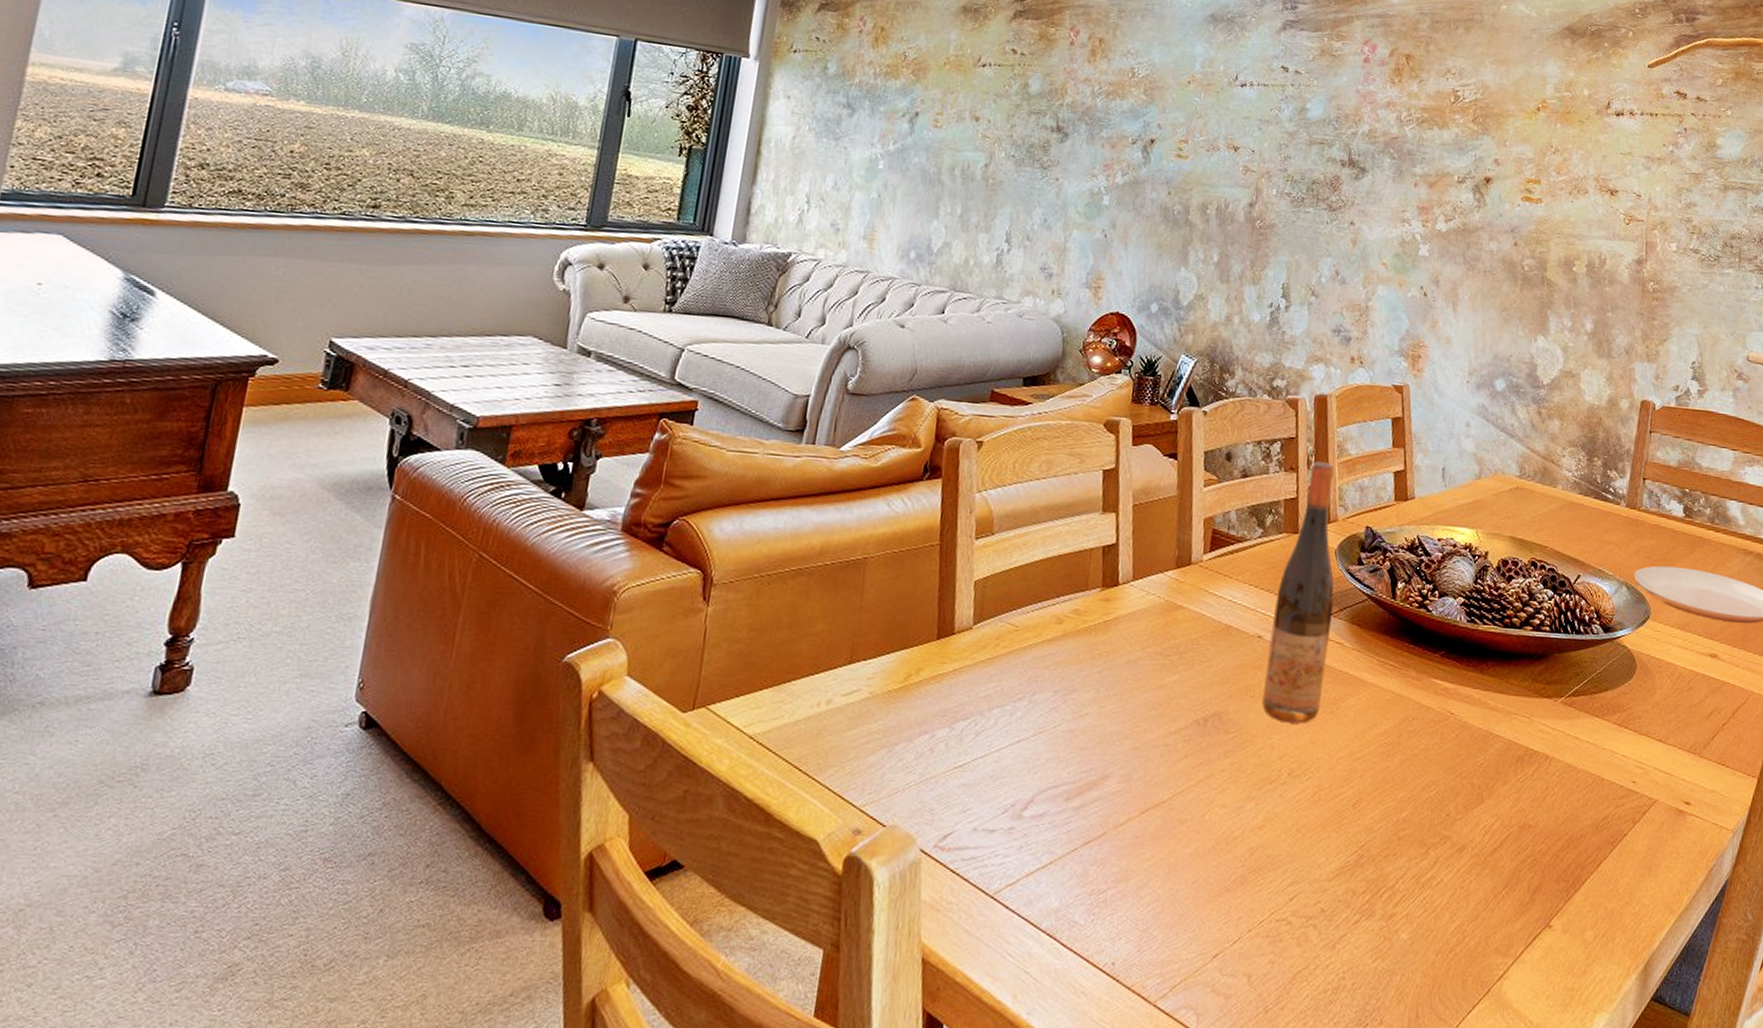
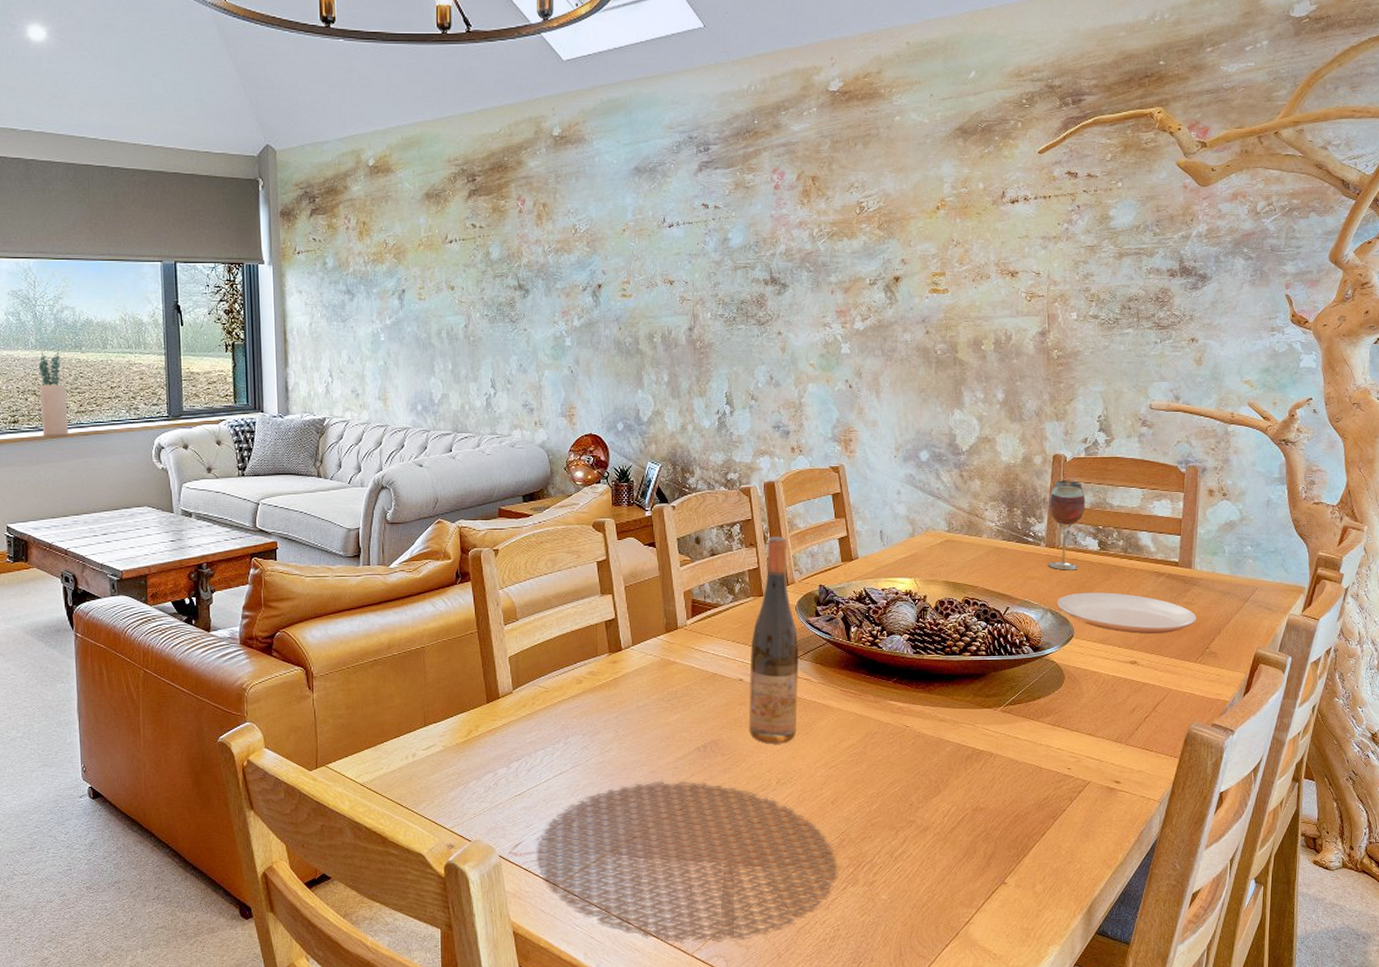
vase: none [409,122,460,234] -> present [38,348,68,437]
place mat: none [969,760,1351,985] -> present [537,780,837,941]
wineglass: none [1627,430,1673,538] -> present [1048,480,1085,571]

